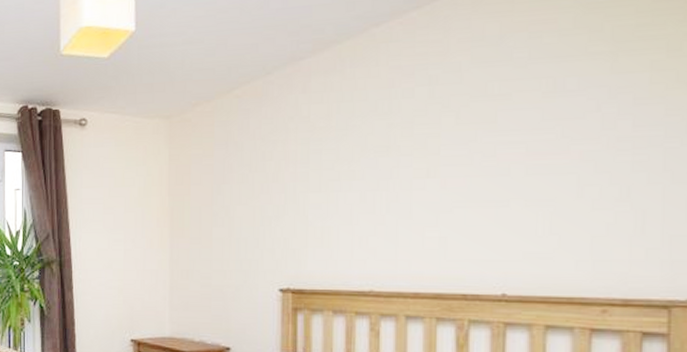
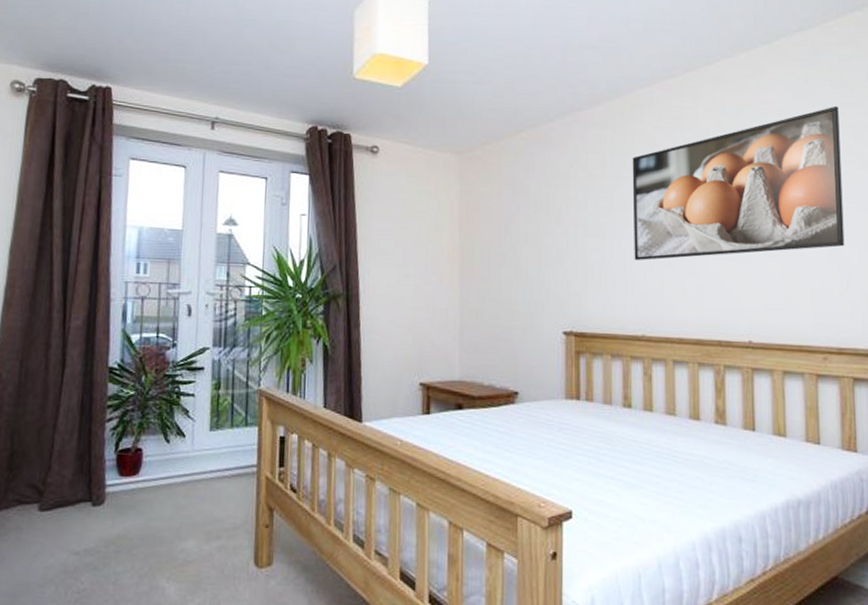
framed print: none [362,15,647,214] -> present [632,106,845,261]

